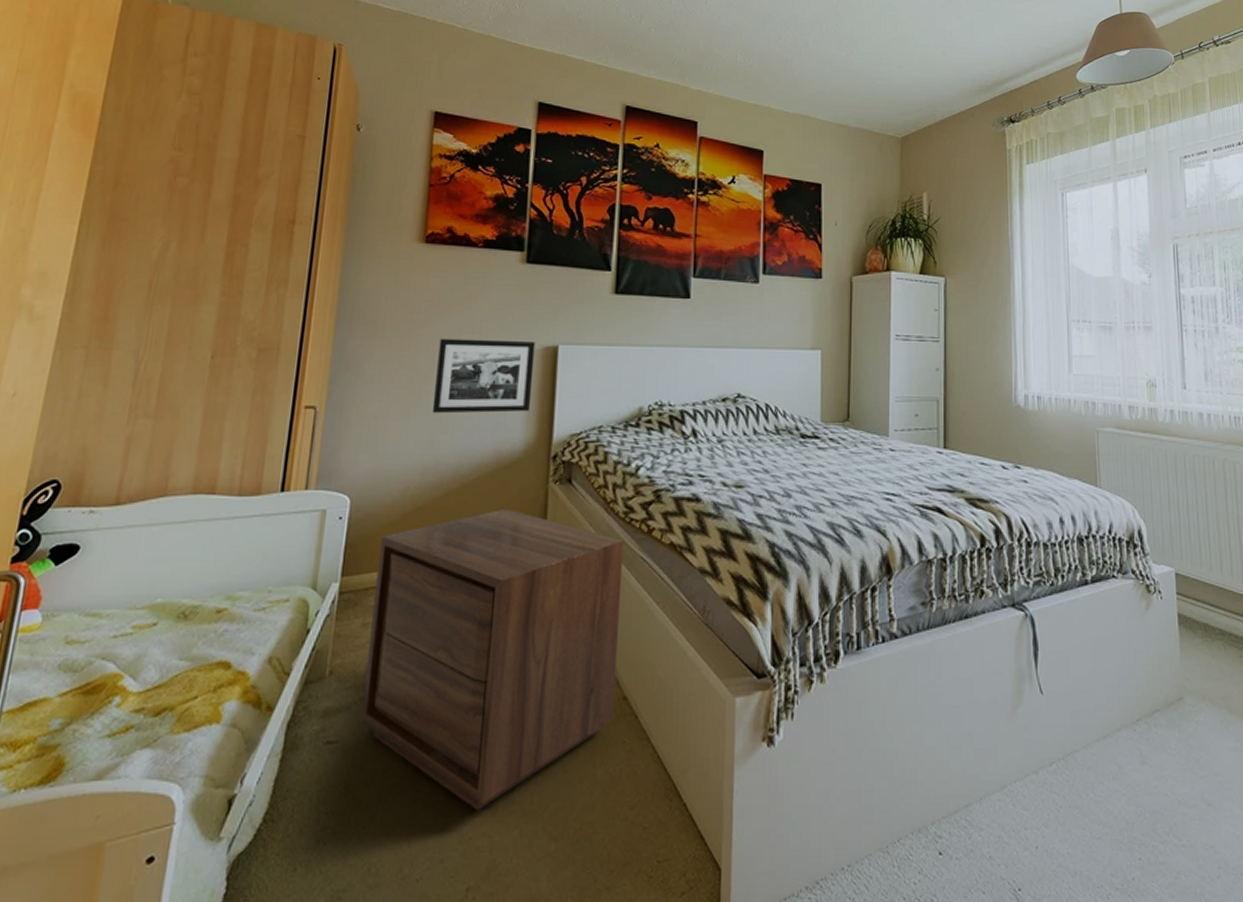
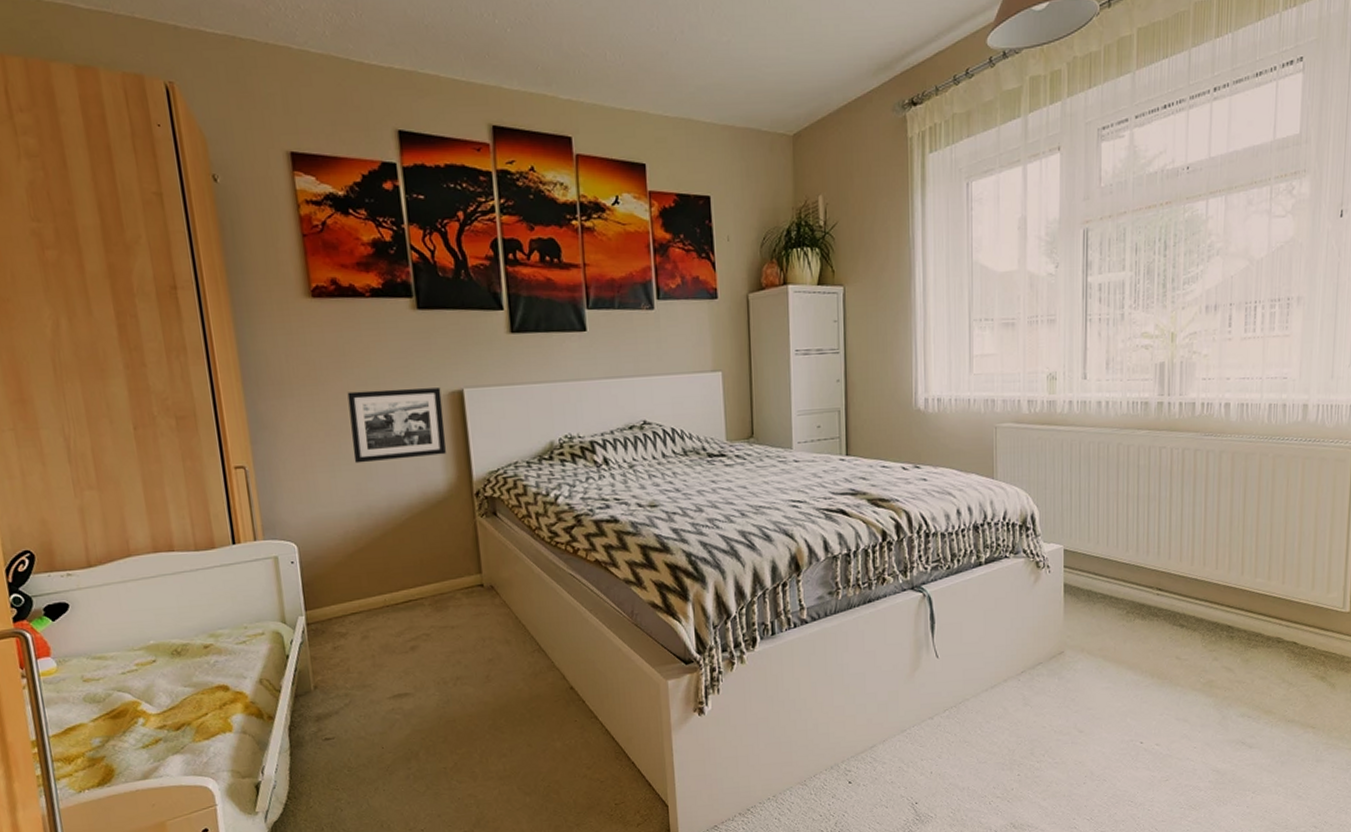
nightstand: present [361,508,624,810] -> none [332,542,564,779]

